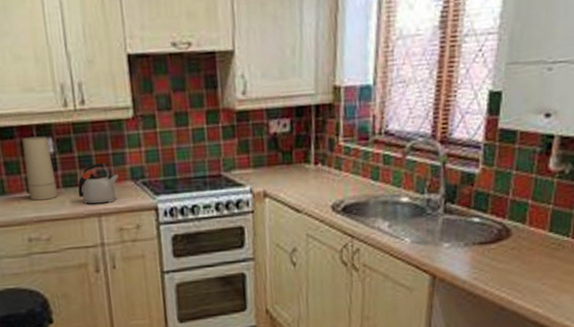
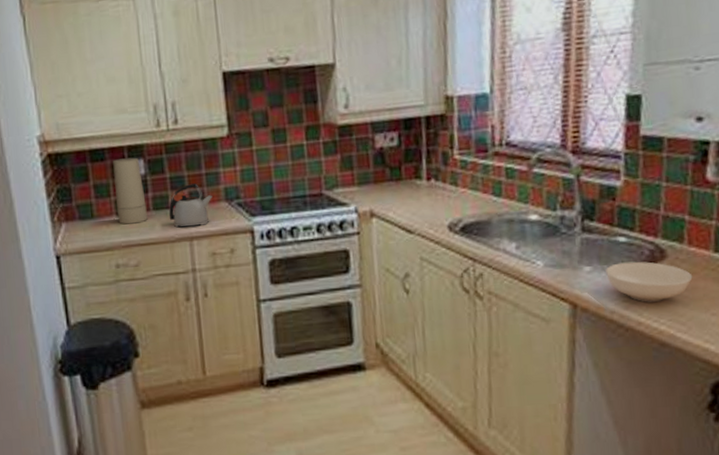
bowl: none [461,239,530,274] -> present [606,261,693,302]

